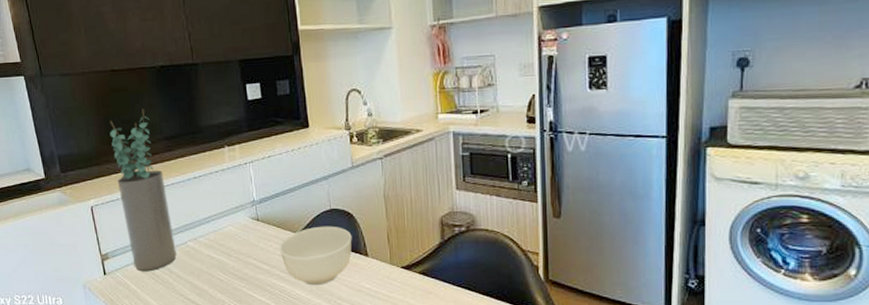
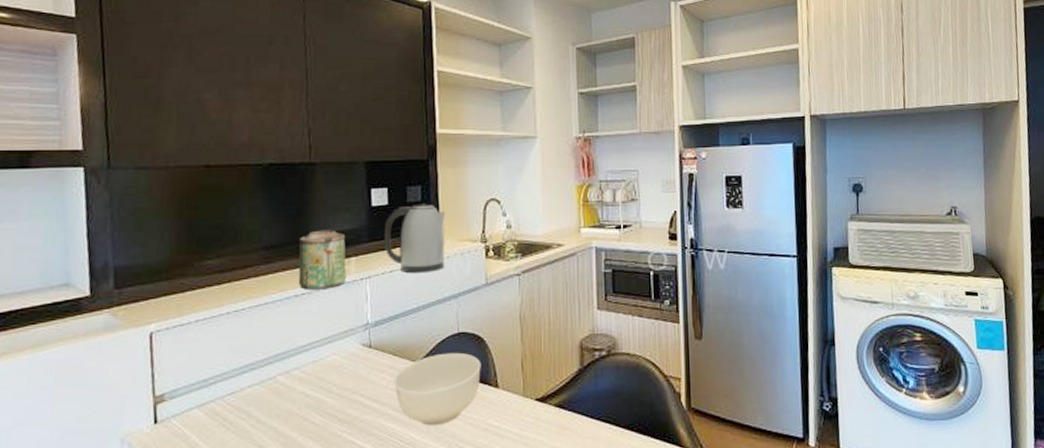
vase: present [110,109,176,272] -> none [191,212,261,417]
canister: none [191,121,233,173] -> present [298,230,347,290]
kettle: none [259,95,315,158] -> present [383,203,445,273]

